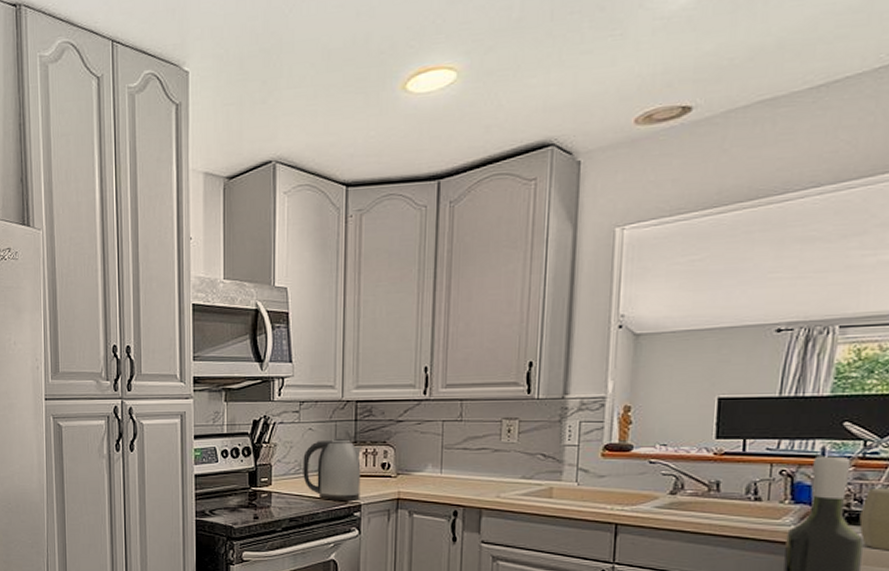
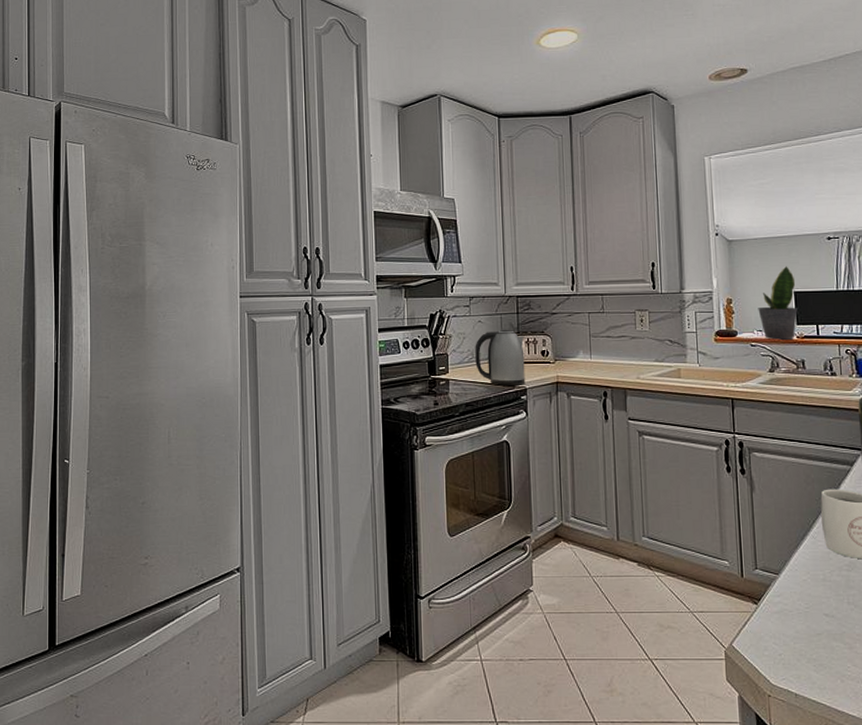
potted plant: none [664,366,722,456] -> present [758,266,799,340]

